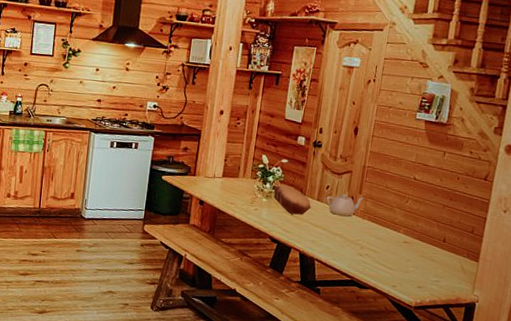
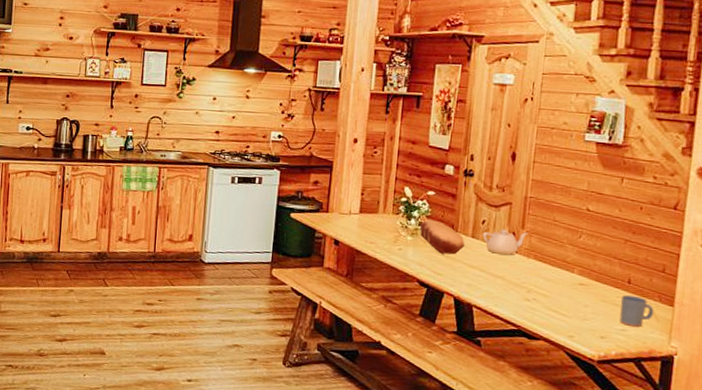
mug: none [434,251,463,279] -> present [619,295,655,327]

